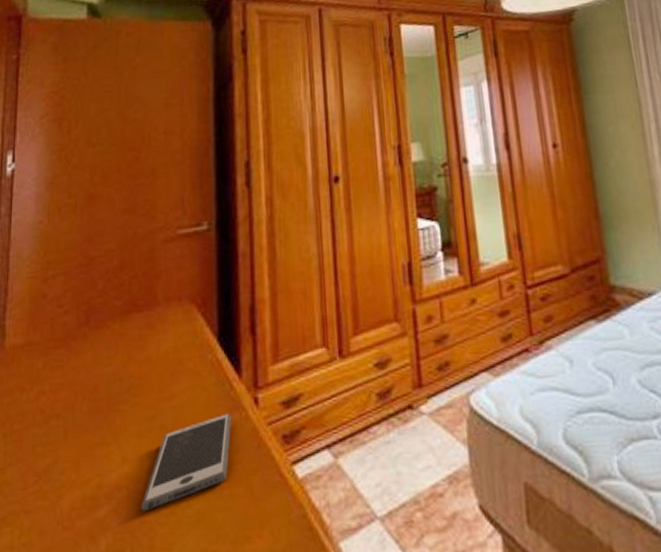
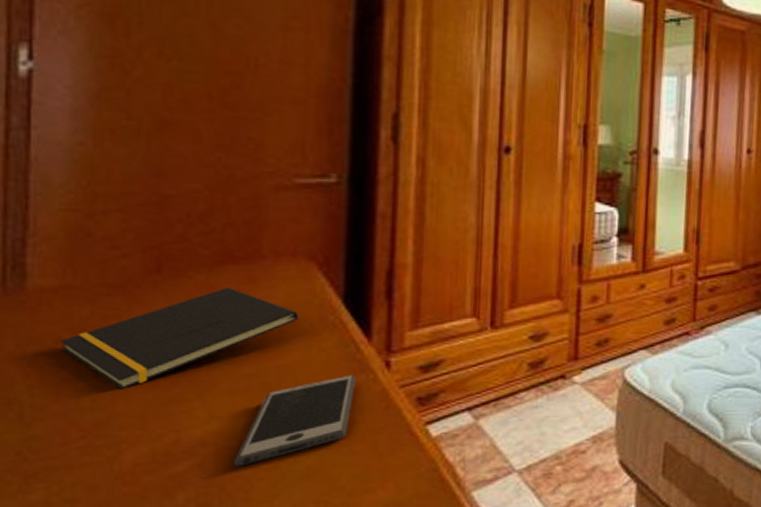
notepad: none [24,333,186,435] -> present [61,286,299,390]

